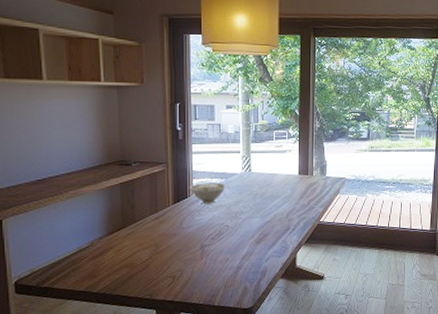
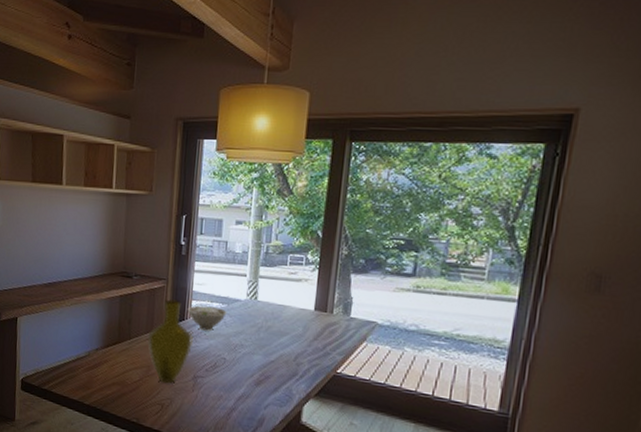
vase: none [152,180,197,257] -> present [147,299,193,384]

